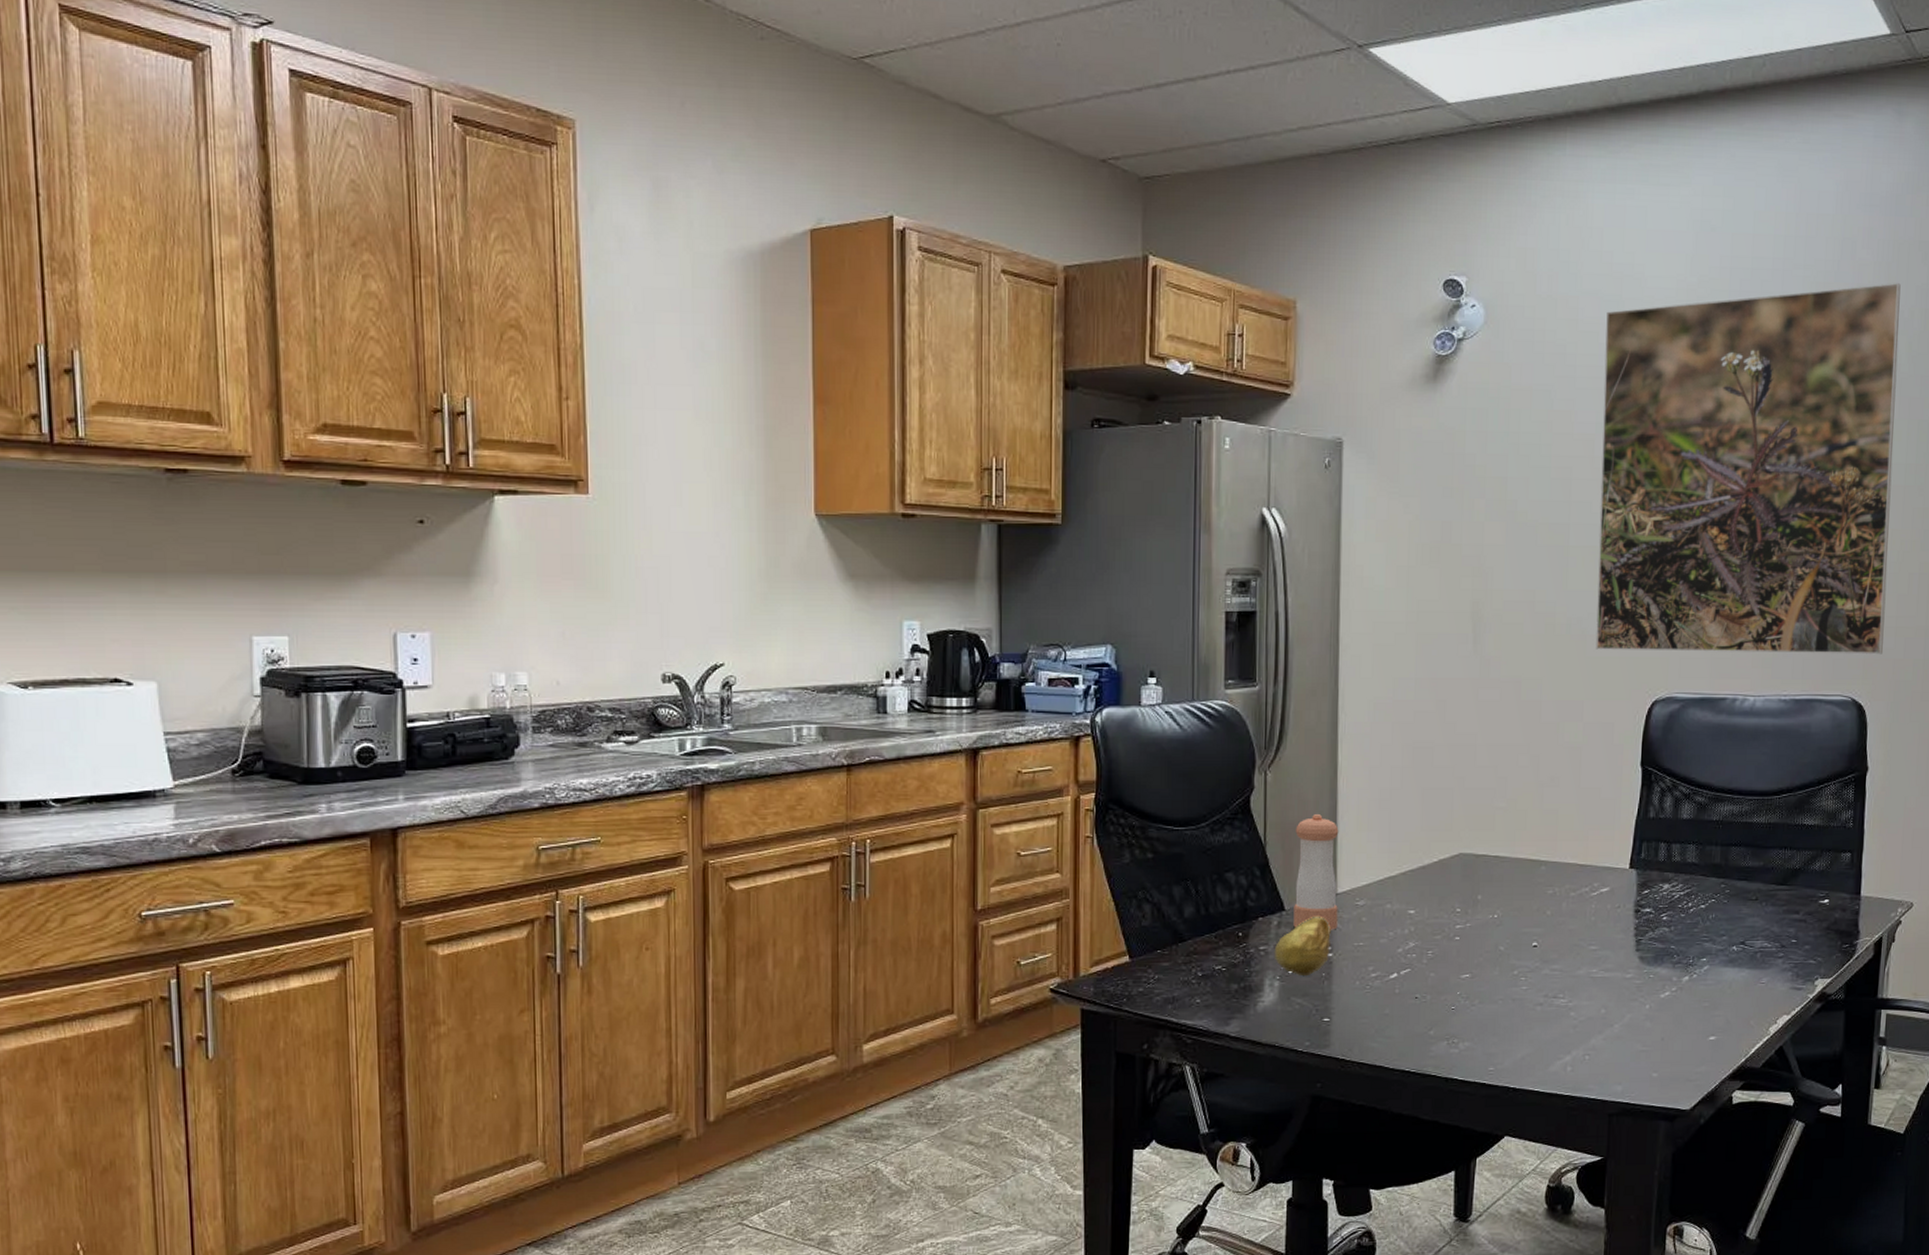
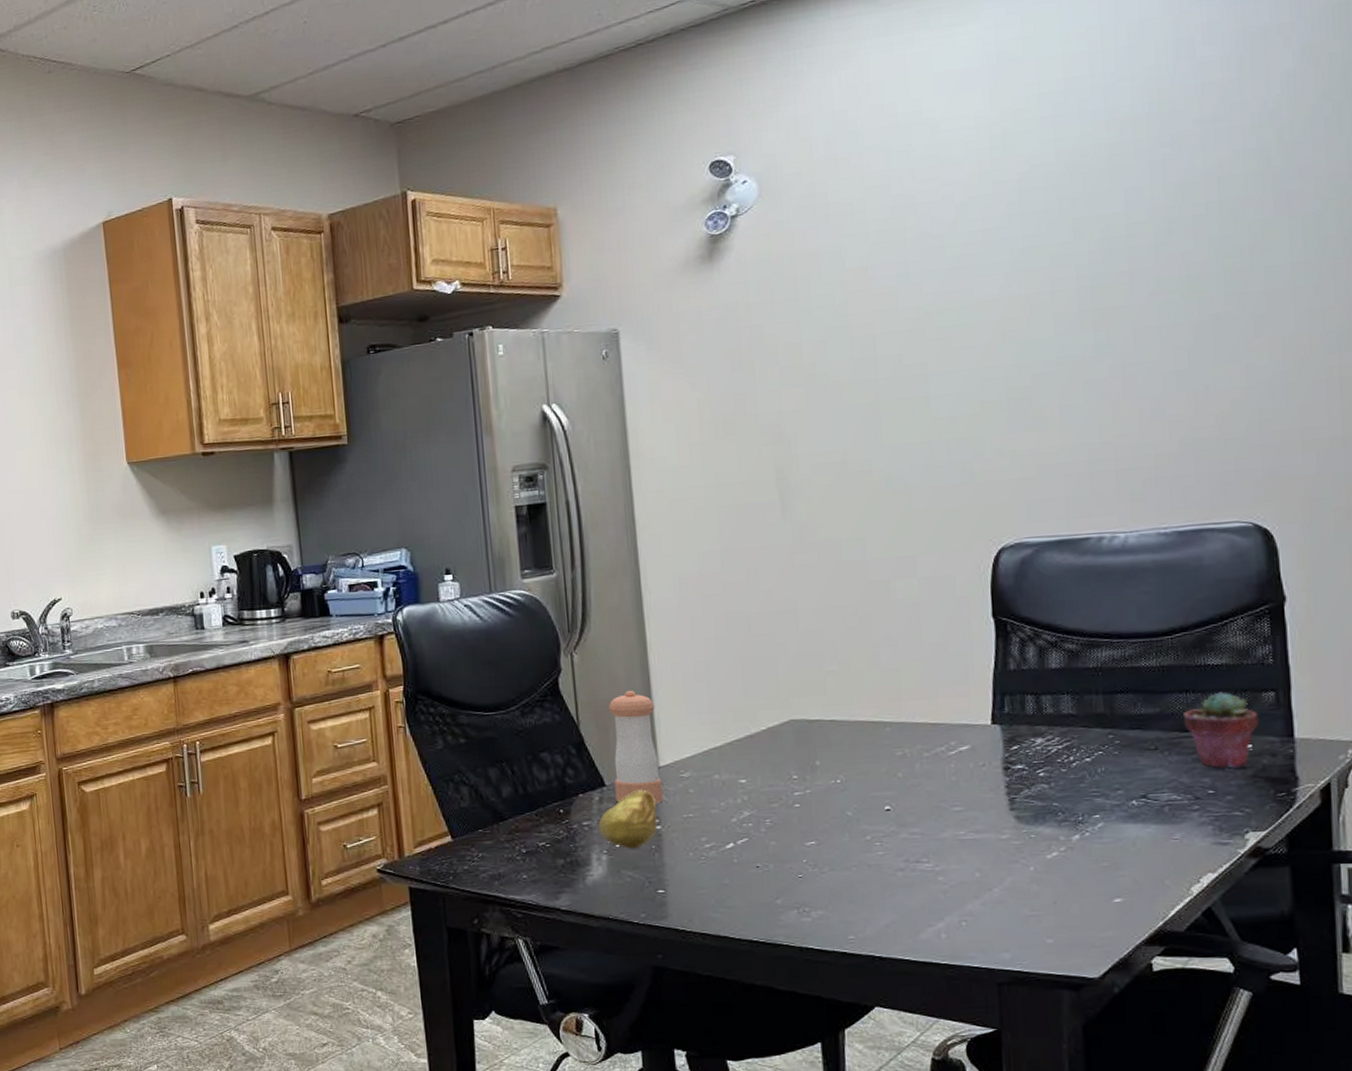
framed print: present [1595,283,1901,655] -> none [896,73,1288,503]
potted succulent: none [1780,850,1837,921] -> present [1184,692,1259,768]

